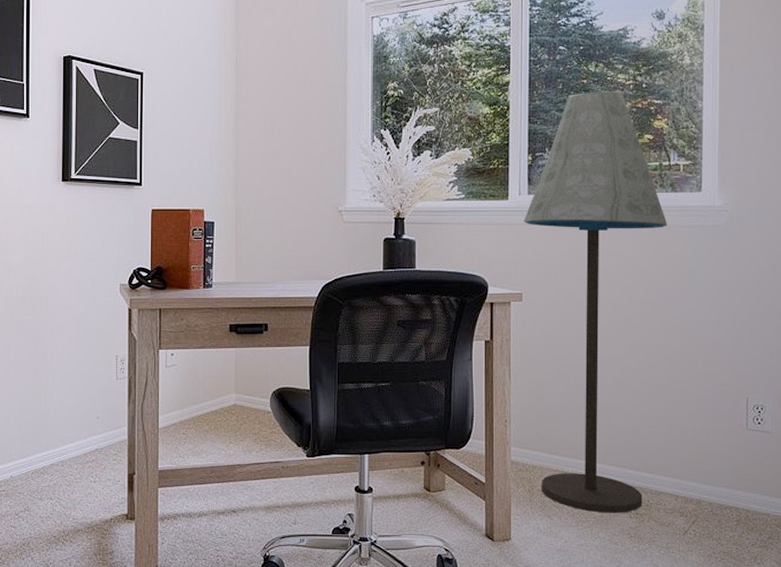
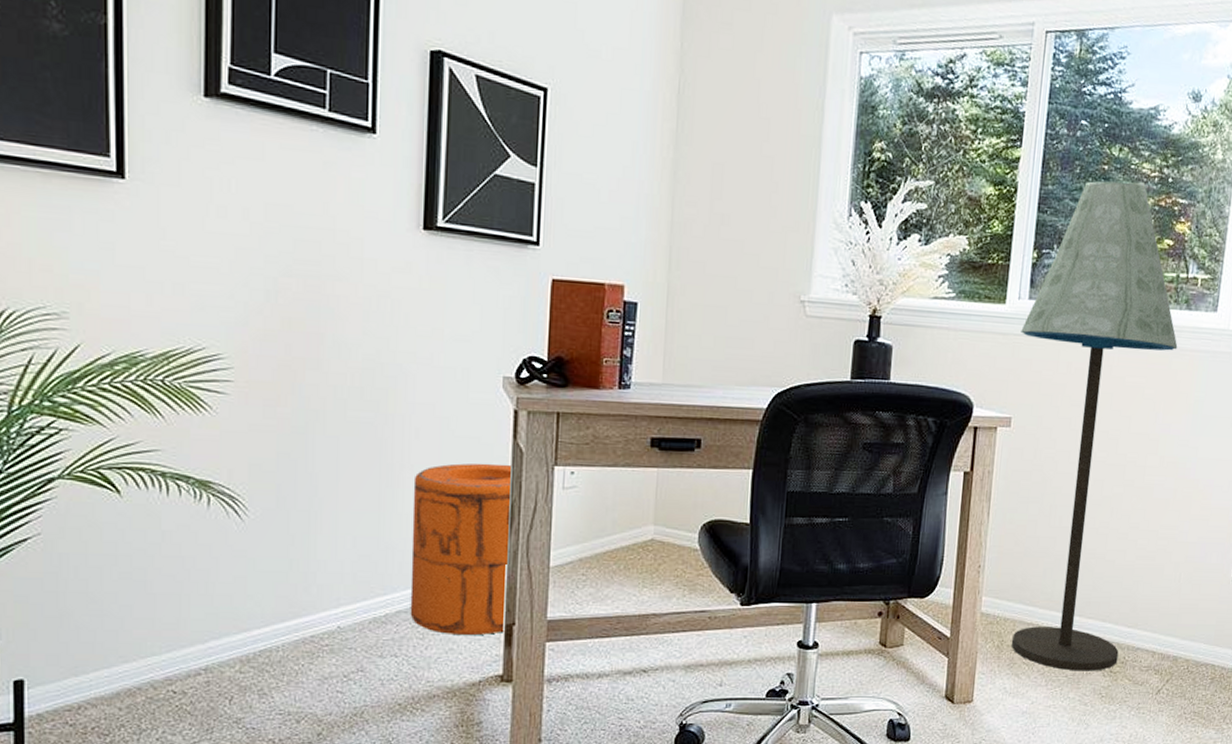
trash can: none [60,350,129,483] -> present [410,463,511,636]

